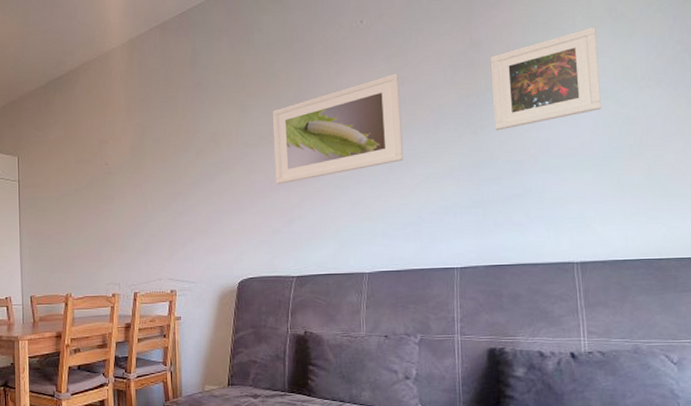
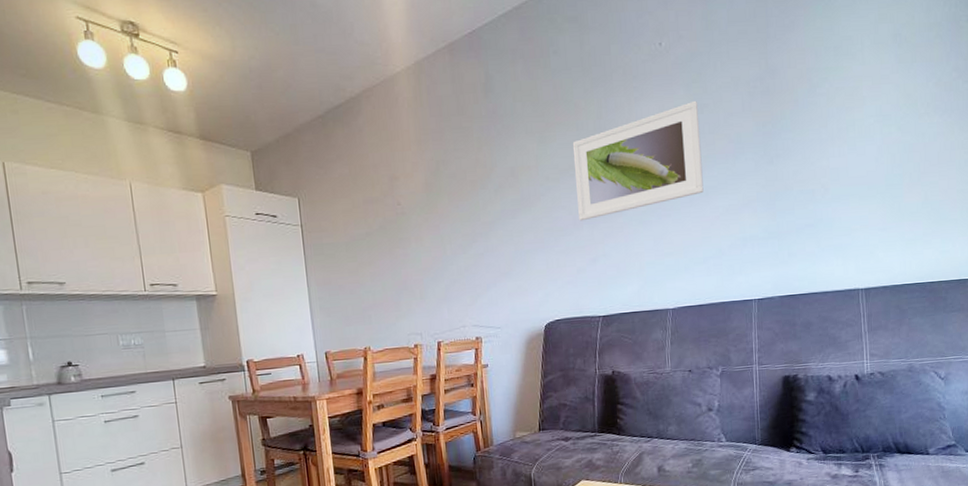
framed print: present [490,26,602,131] -> none [785,52,886,160]

